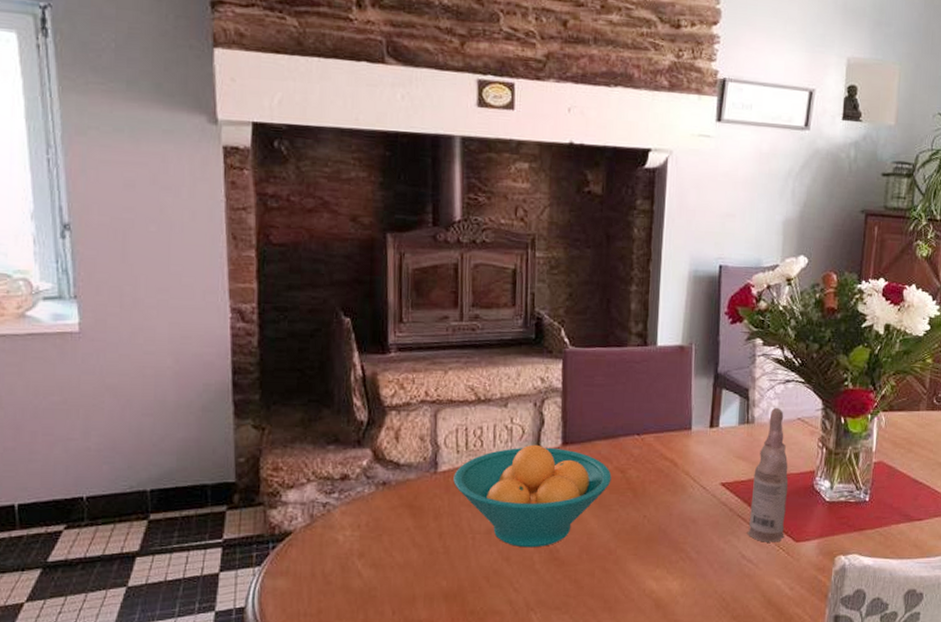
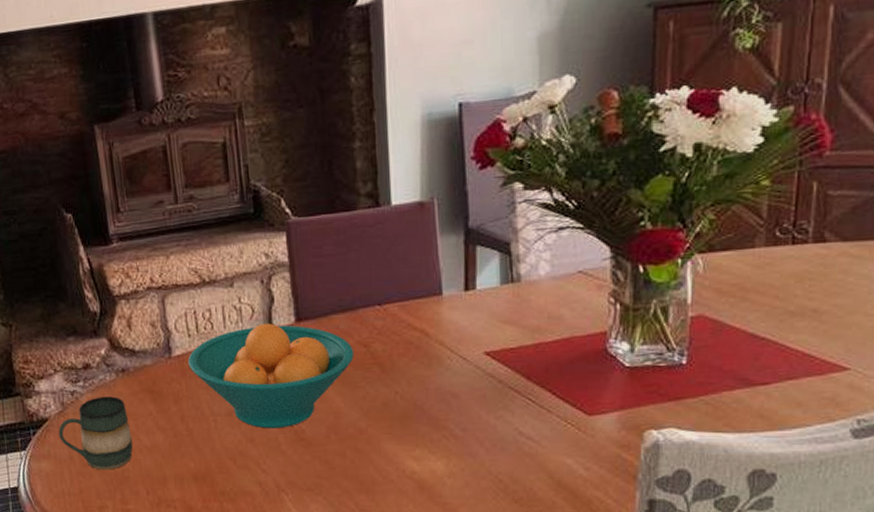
mug: none [302,510,384,588] -> present [58,396,133,470]
bottle: present [747,407,789,542] -> none [523,260,573,417]

